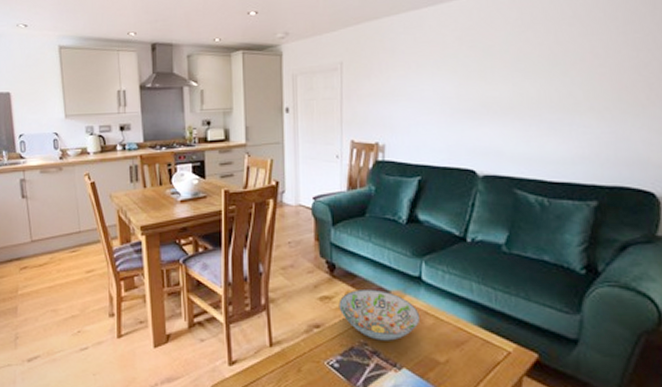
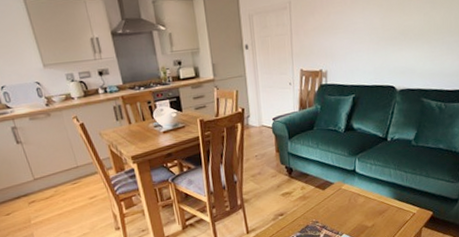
decorative bowl: present [338,288,421,341] -> none [296,182,355,218]

